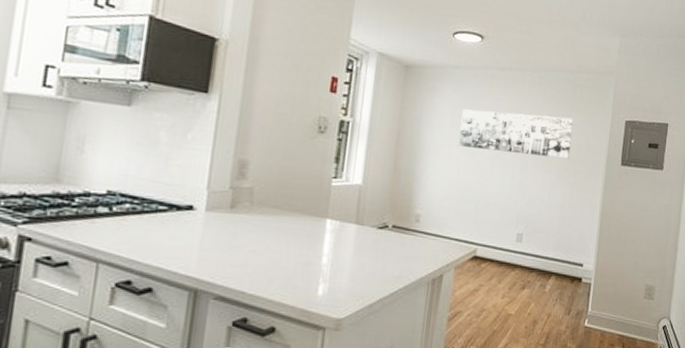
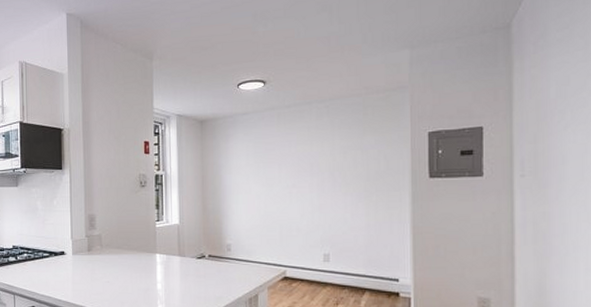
wall art: present [457,109,573,159] -> none [255,139,368,182]

